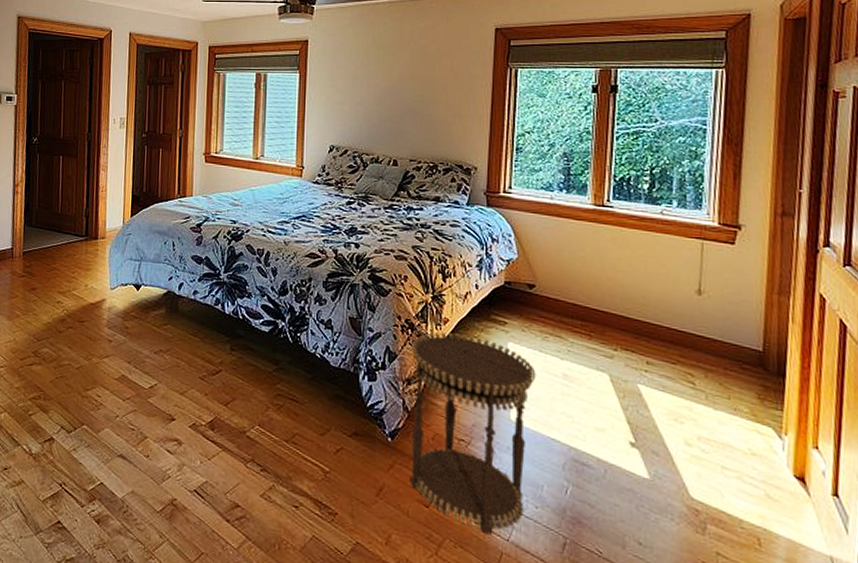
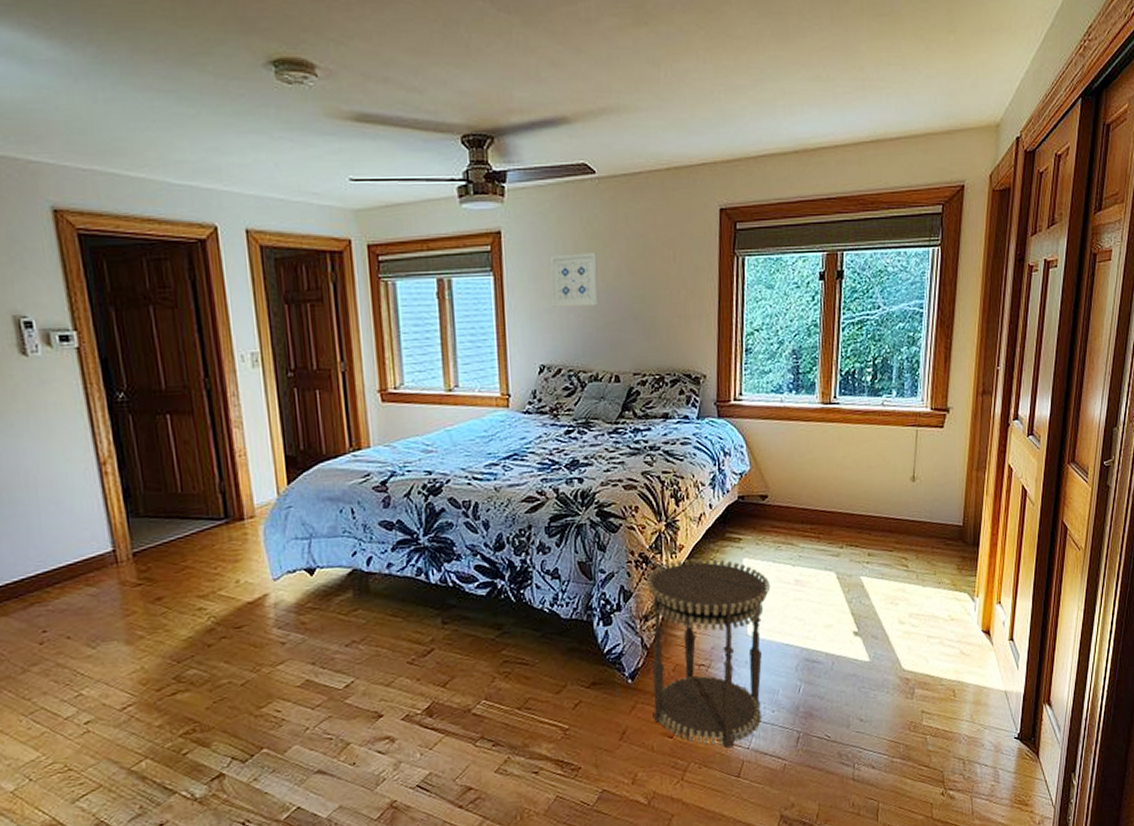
wall art: none [344,59,384,102] -> present [549,253,599,308]

